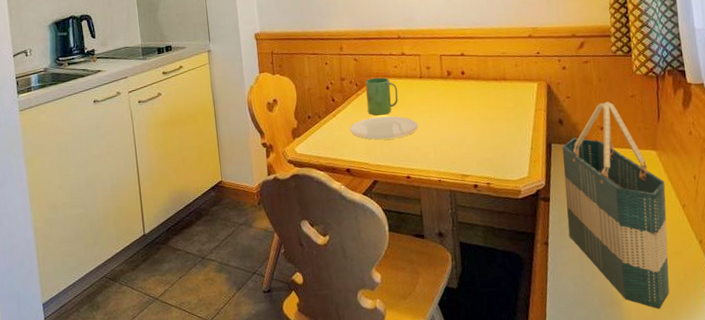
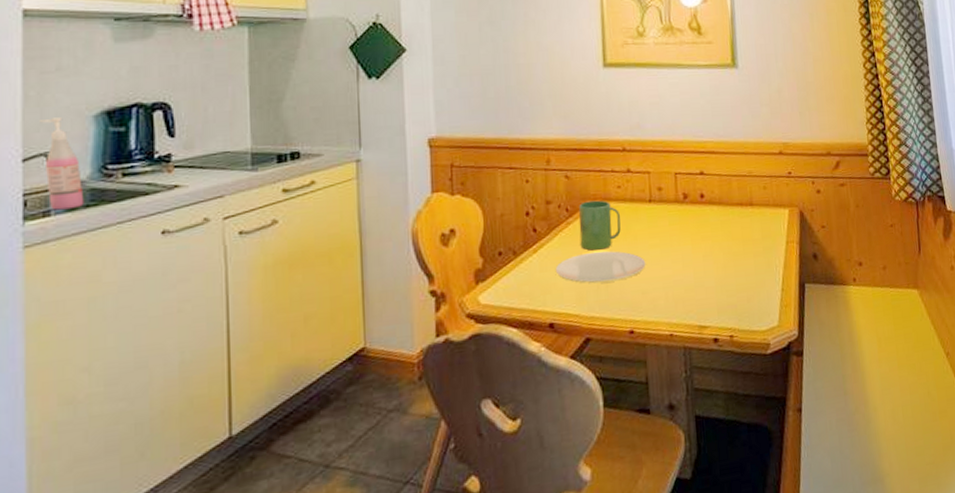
soap dispenser: none [20,27,49,88] -> present [40,117,84,211]
tote bag: present [562,101,670,310] -> none [817,232,936,483]

